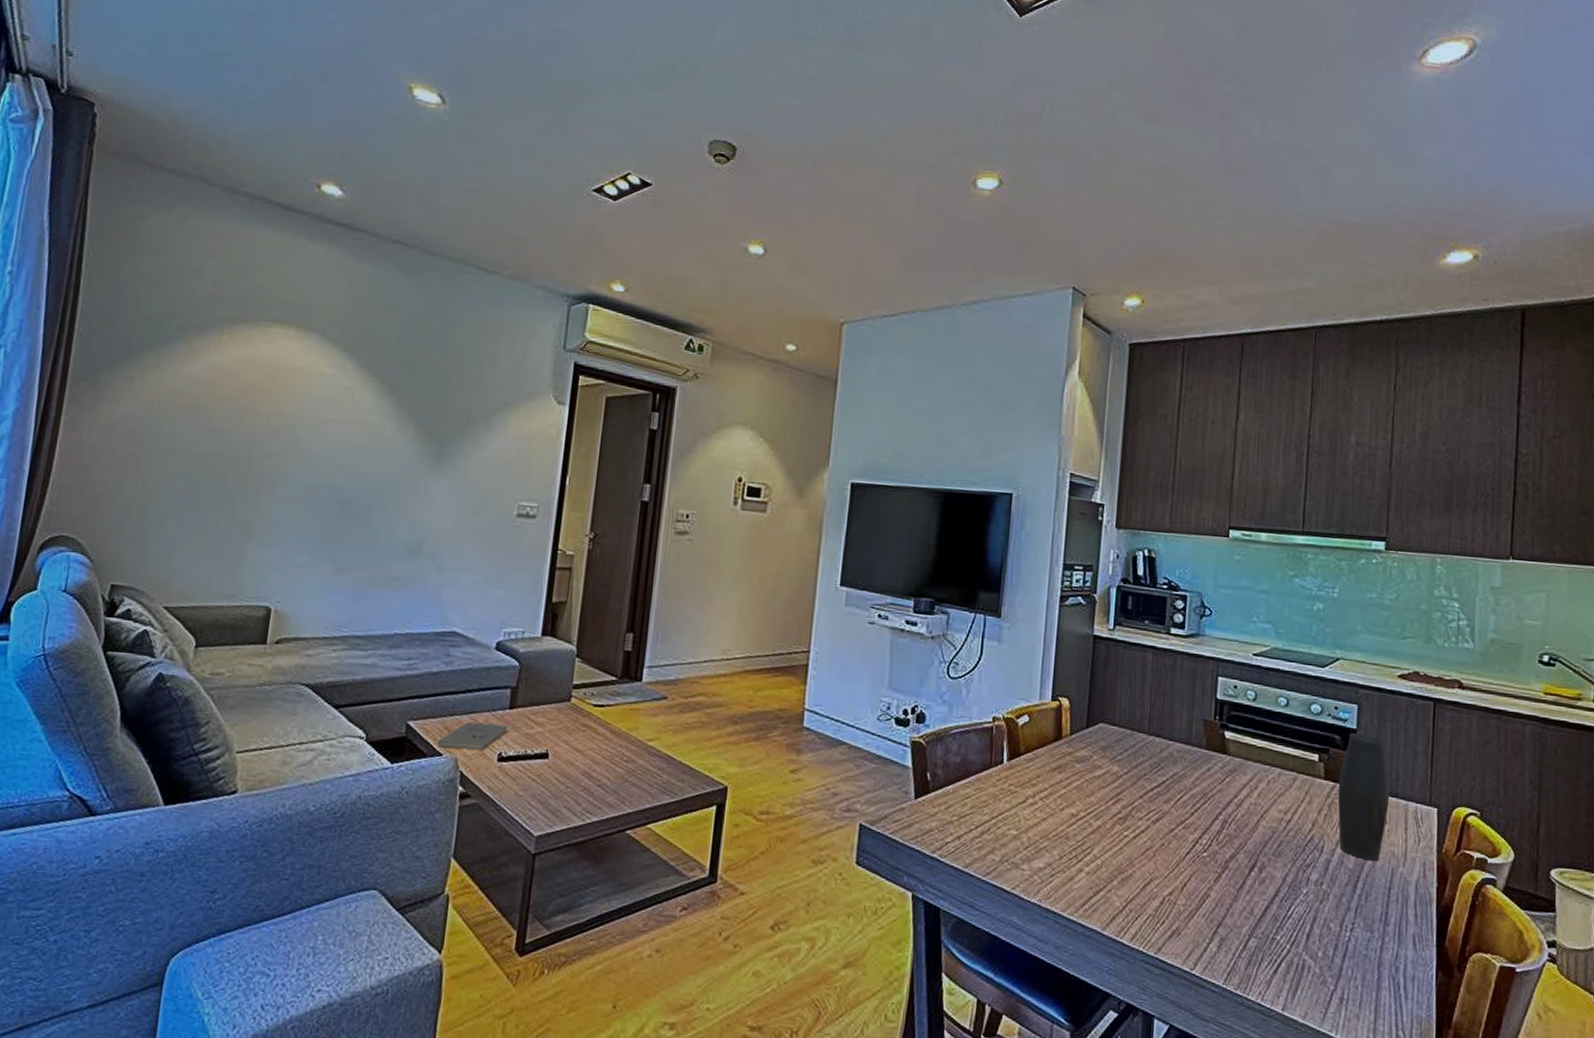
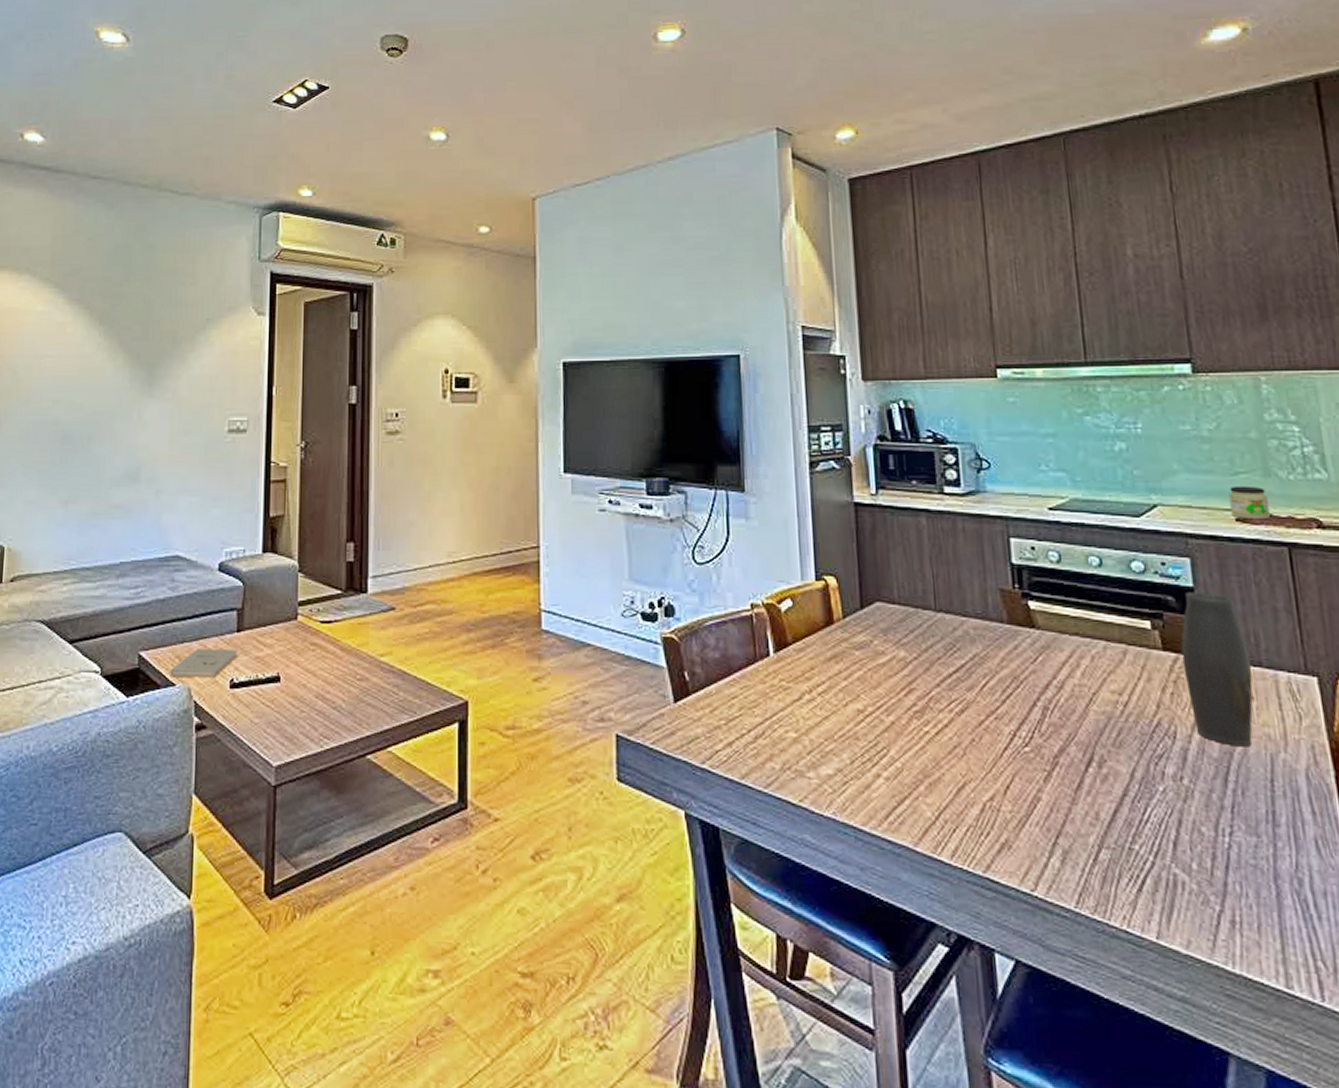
jar: none [1395,648,1425,679] -> present [1229,486,1270,520]

